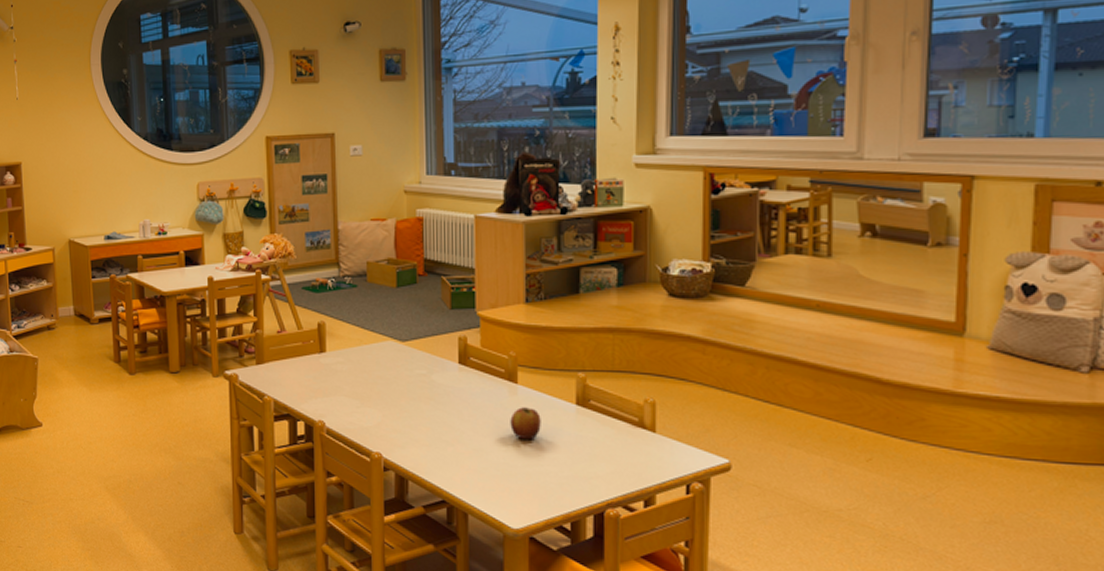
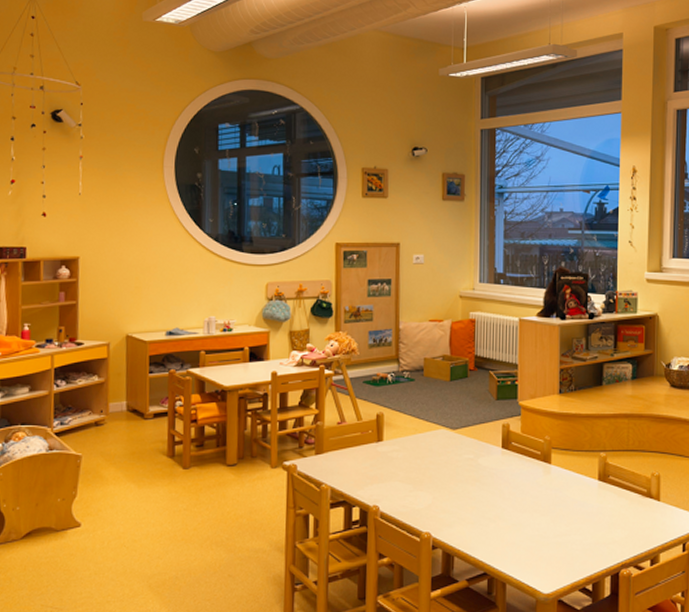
apple: present [510,407,541,440] -> none [544,484,570,513]

